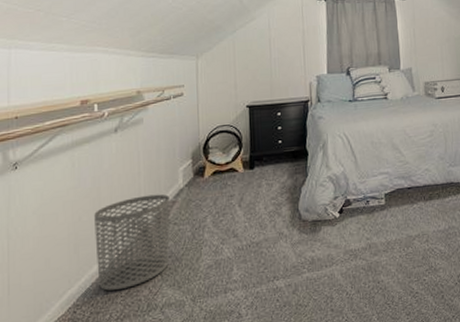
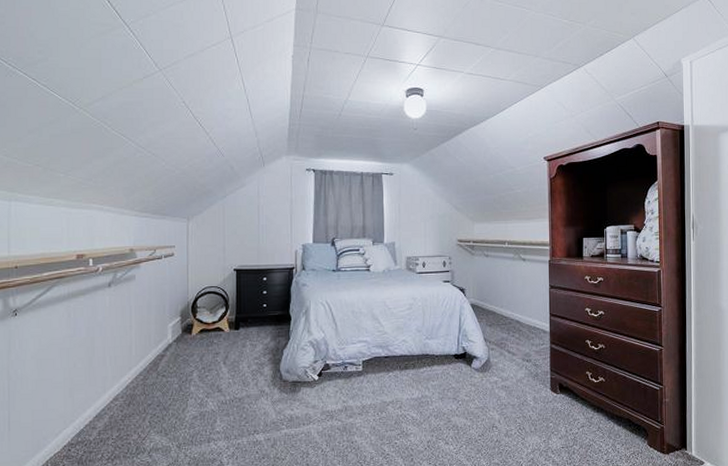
waste bin: present [94,194,170,291] -> none [88,347,159,433]

